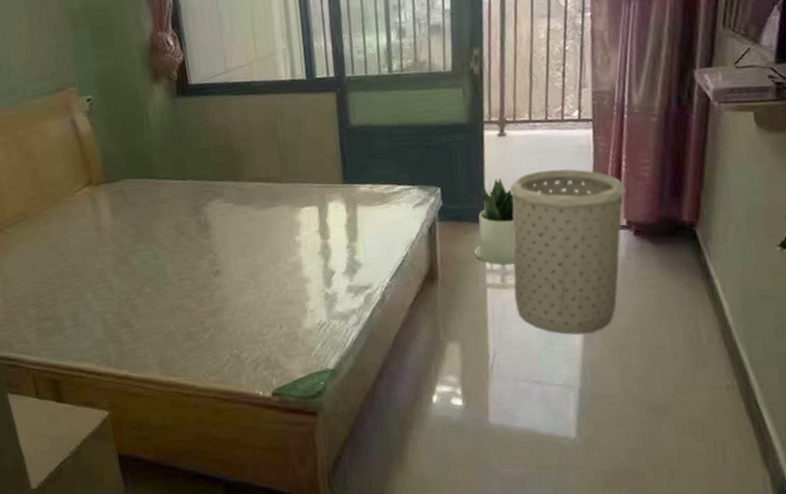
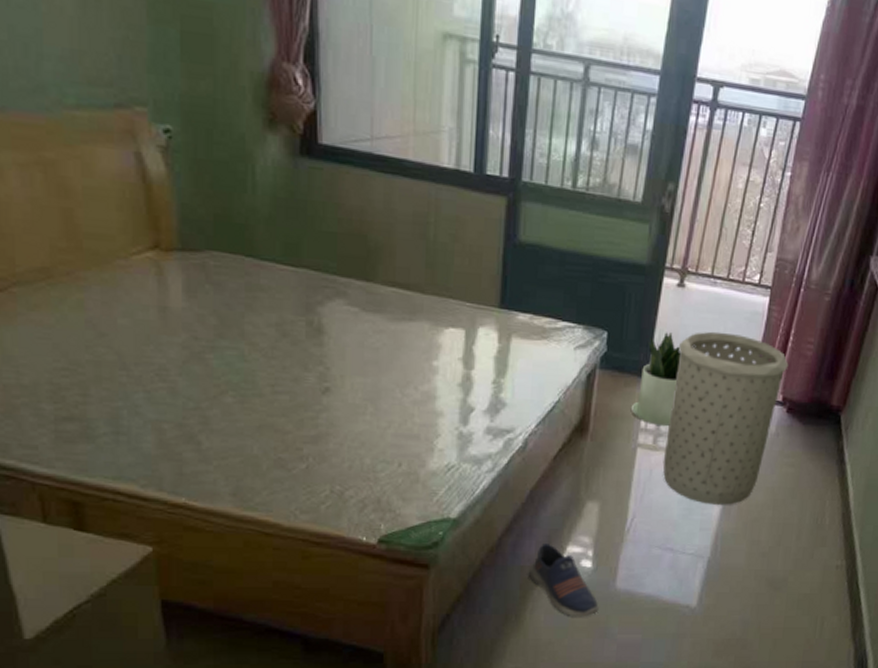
shoe: none [404,385,476,454] -> present [529,544,599,617]

